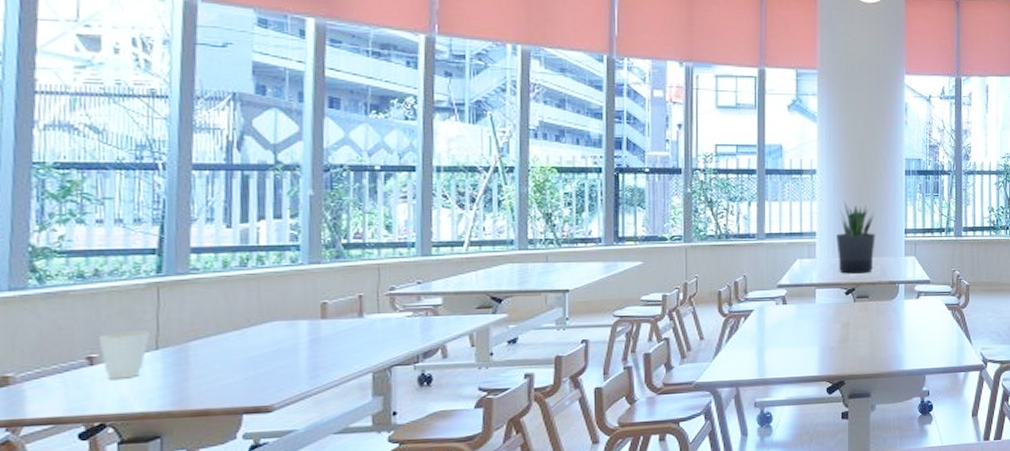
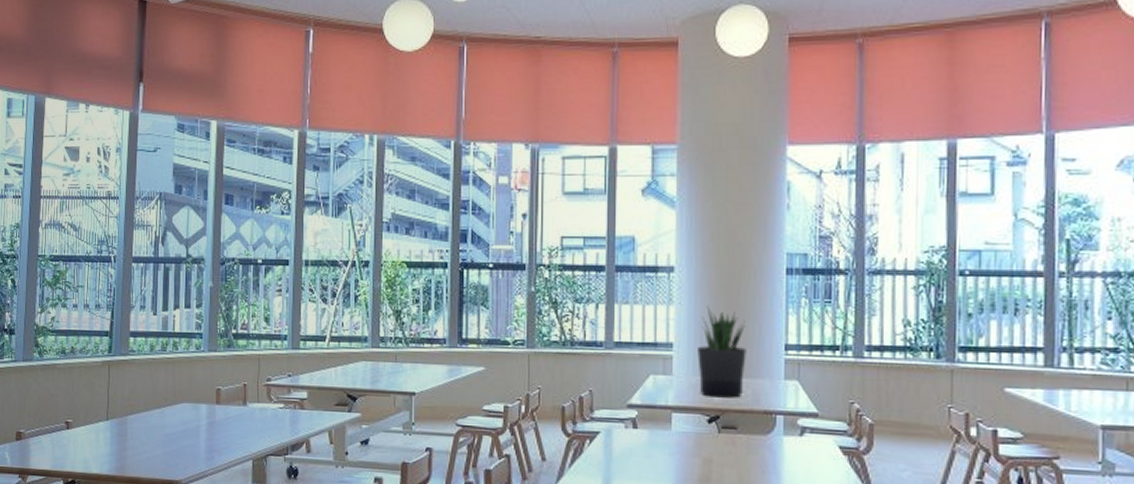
cup: present [98,331,151,381] -> none [72,402,104,444]

